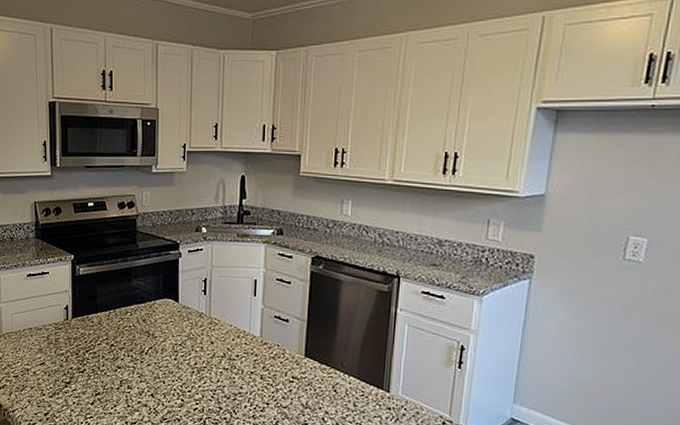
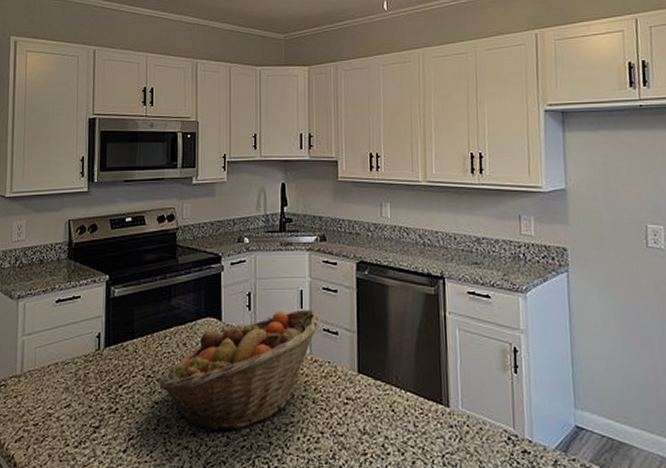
fruit basket: none [121,297,273,395] -> present [159,309,321,432]

